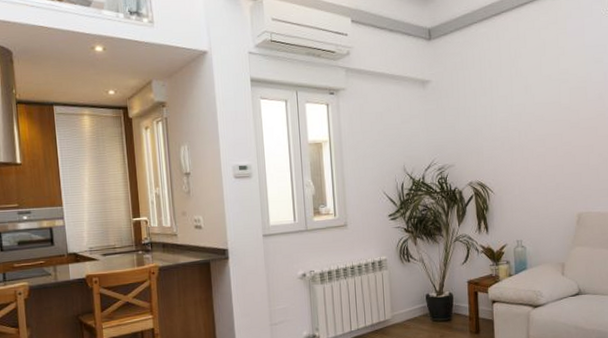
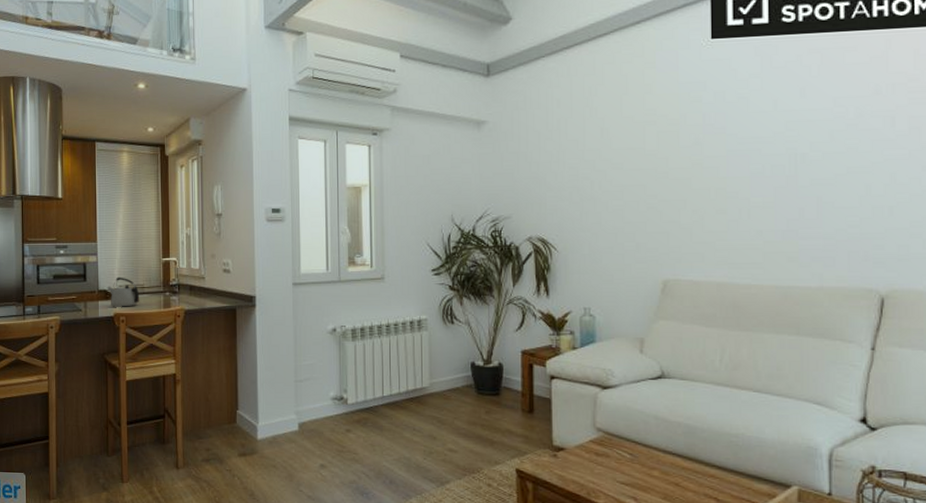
kettle: none [77,239,112,270] -> present [107,277,140,308]

